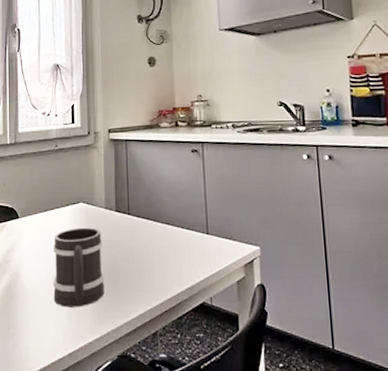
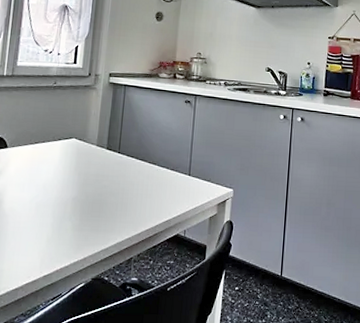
mug: present [53,227,105,307] -> none [34,161,90,234]

